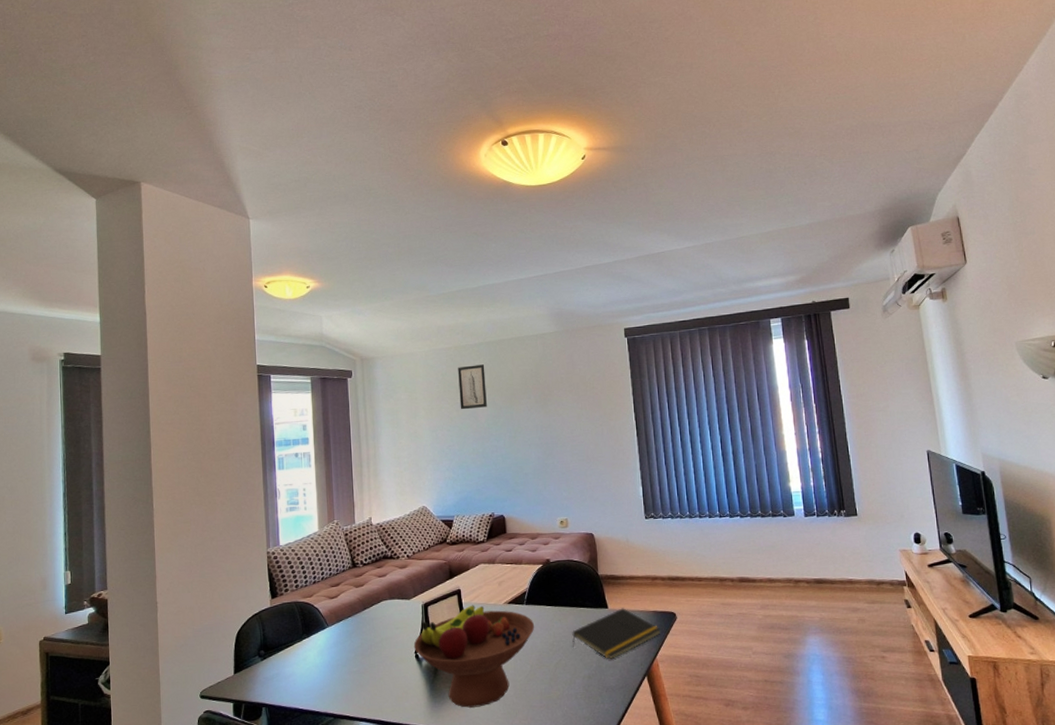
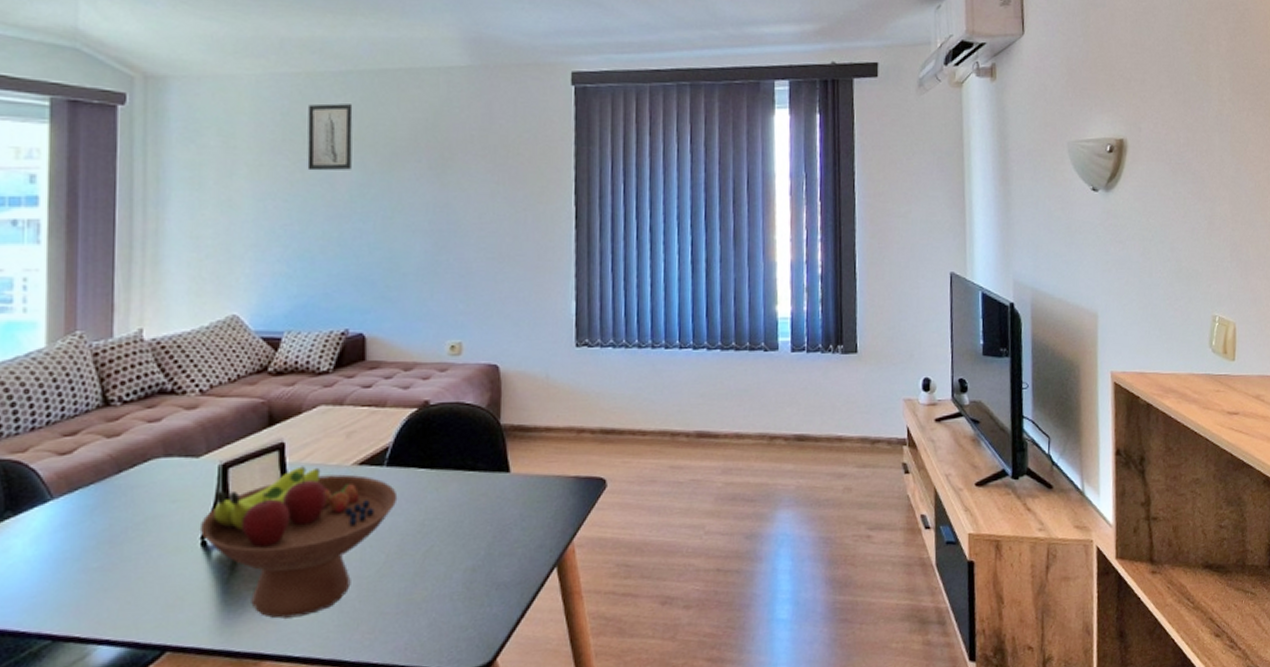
notepad: present [572,608,661,659] -> none [451,472,583,544]

